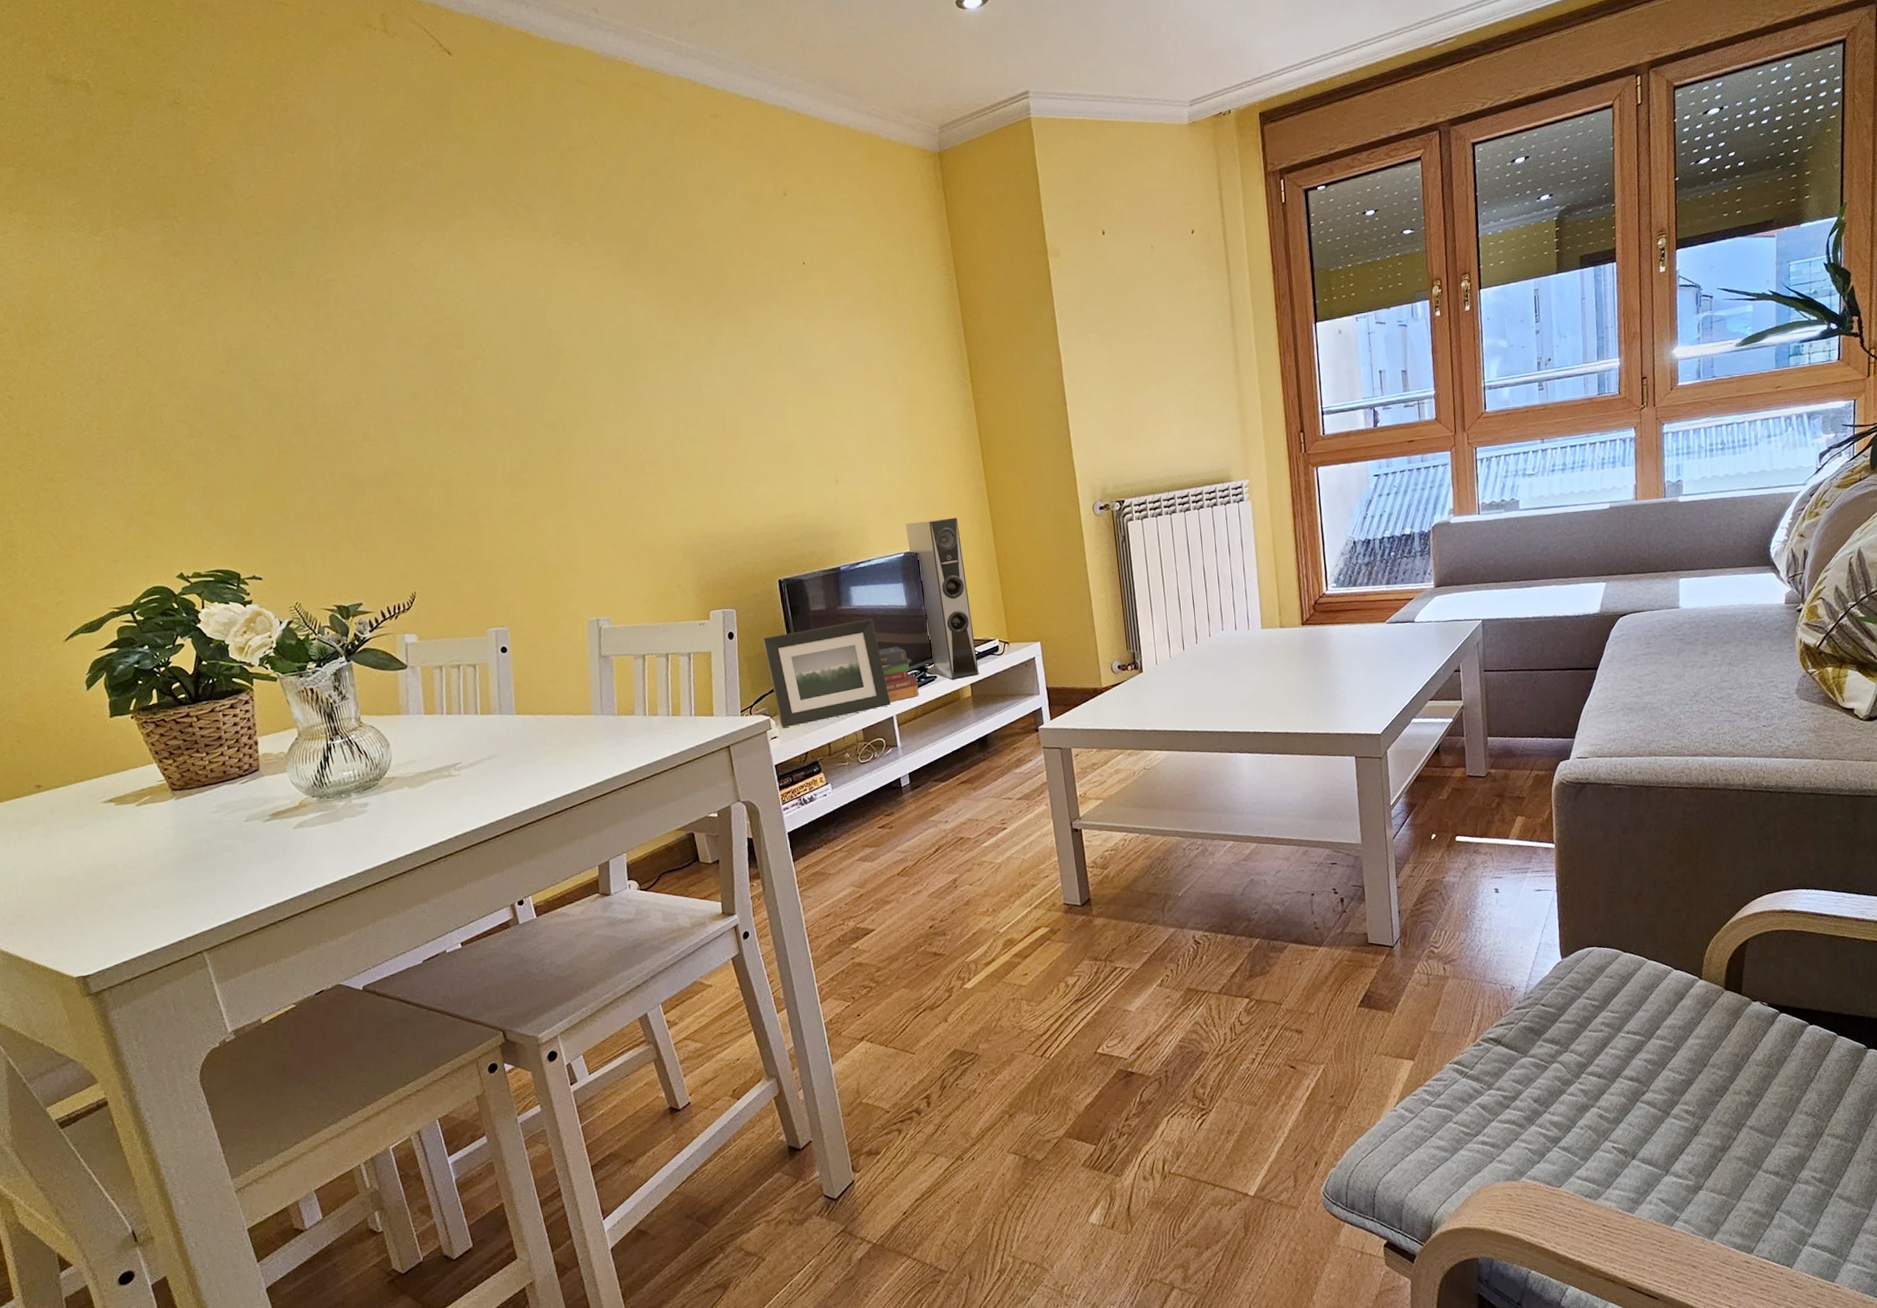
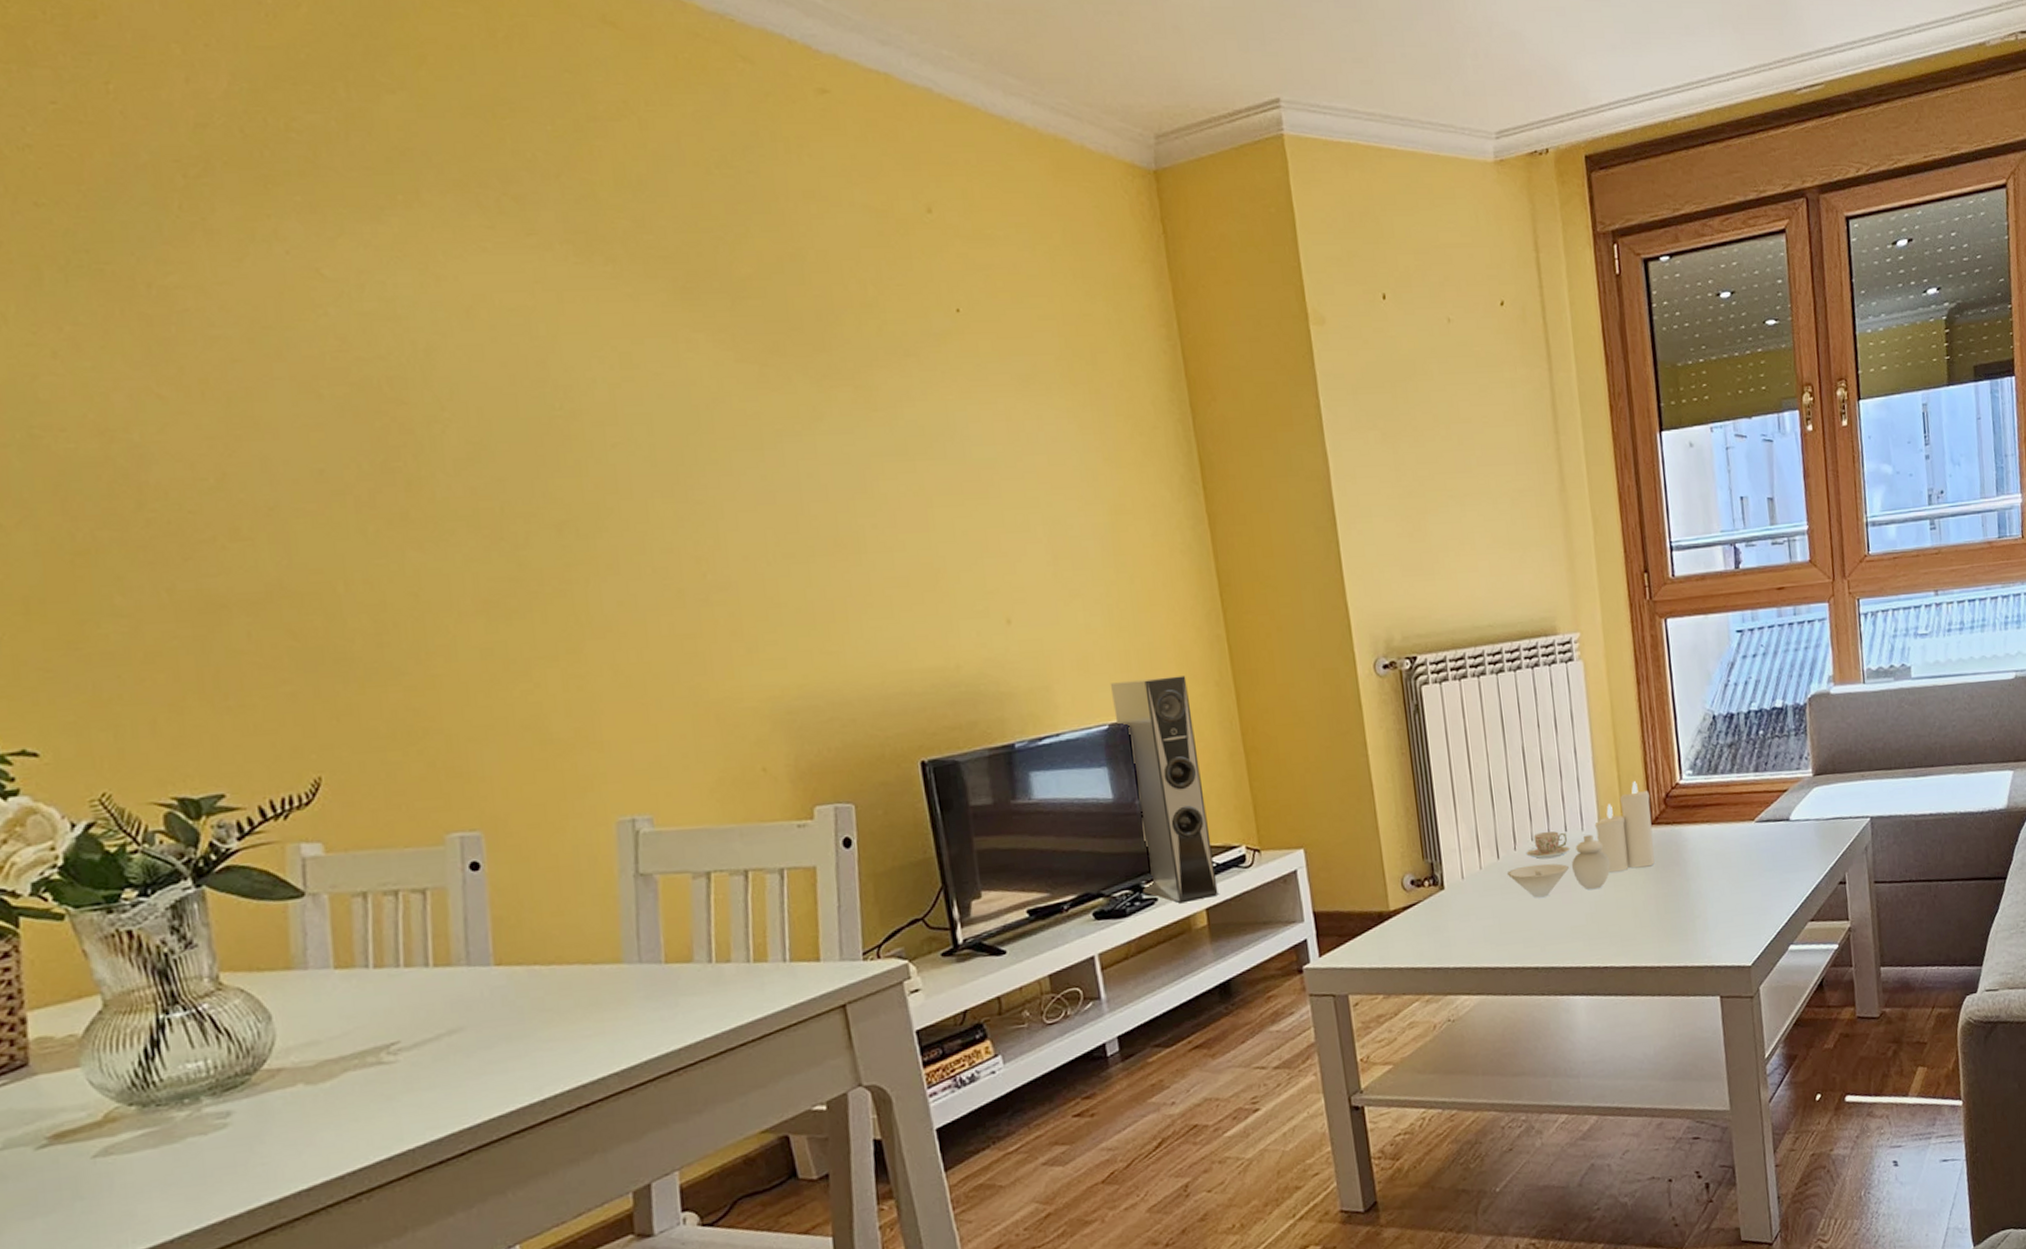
picture frame: present [763,618,891,729] -> none [897,817,1091,977]
books: present [879,646,919,703] -> none [1072,856,1132,937]
decorative bowl: none [1190,632,1270,680] -> present [1506,834,1610,898]
teacup: none [1205,630,1239,651] -> present [1526,831,1571,860]
candle: none [1258,592,1305,661] -> present [1594,781,1655,873]

